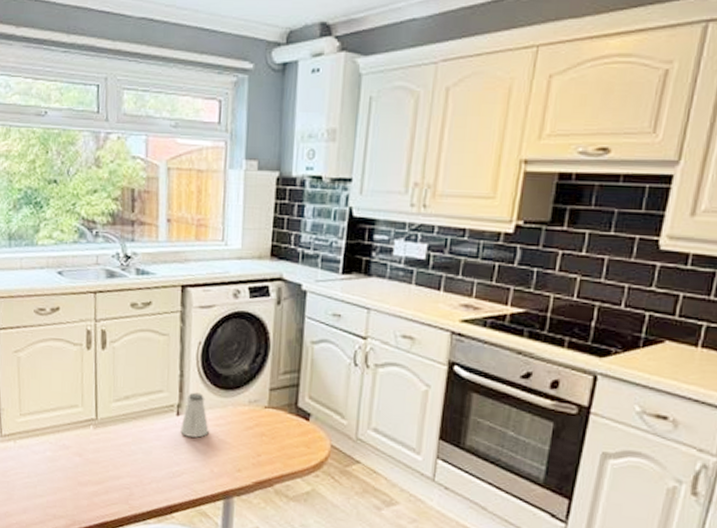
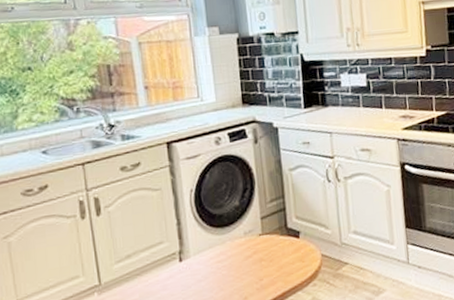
saltshaker: present [180,392,209,438] -> none [185,235,212,280]

